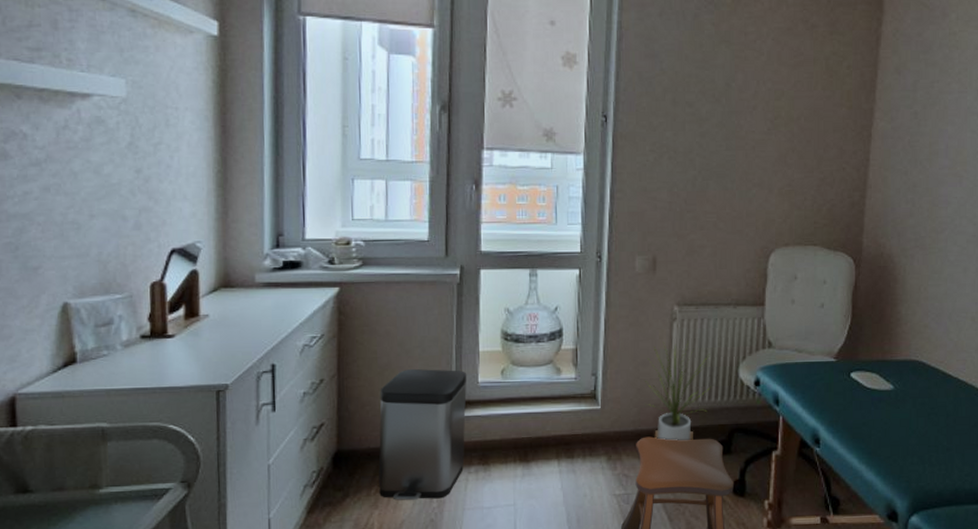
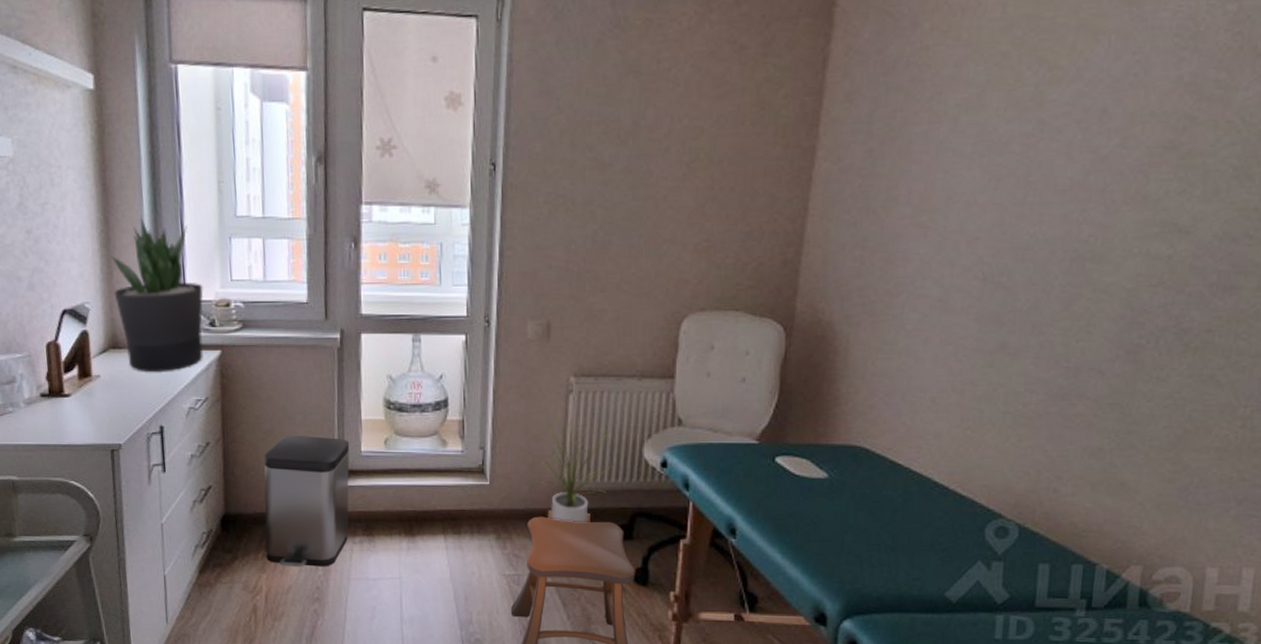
planter: none [227,159,324,310] -> present [110,217,204,371]

